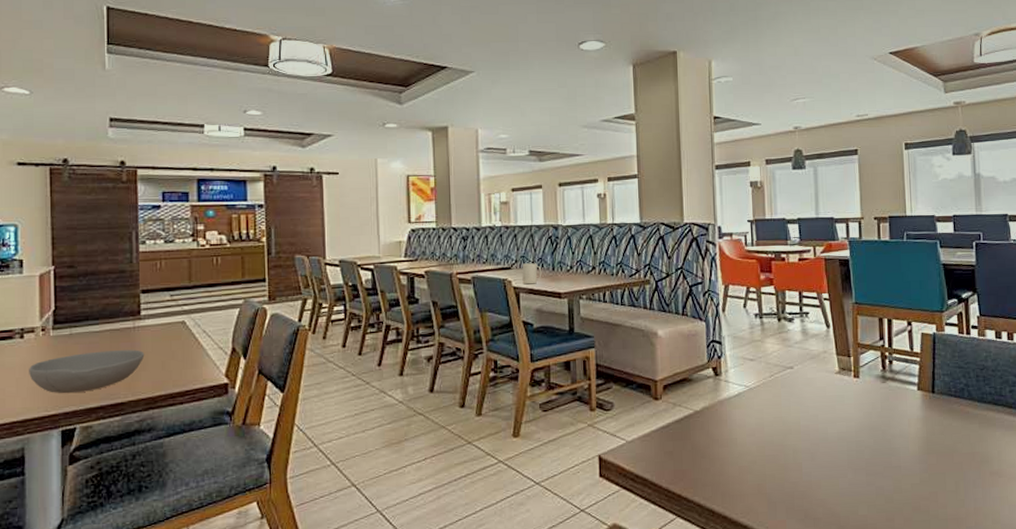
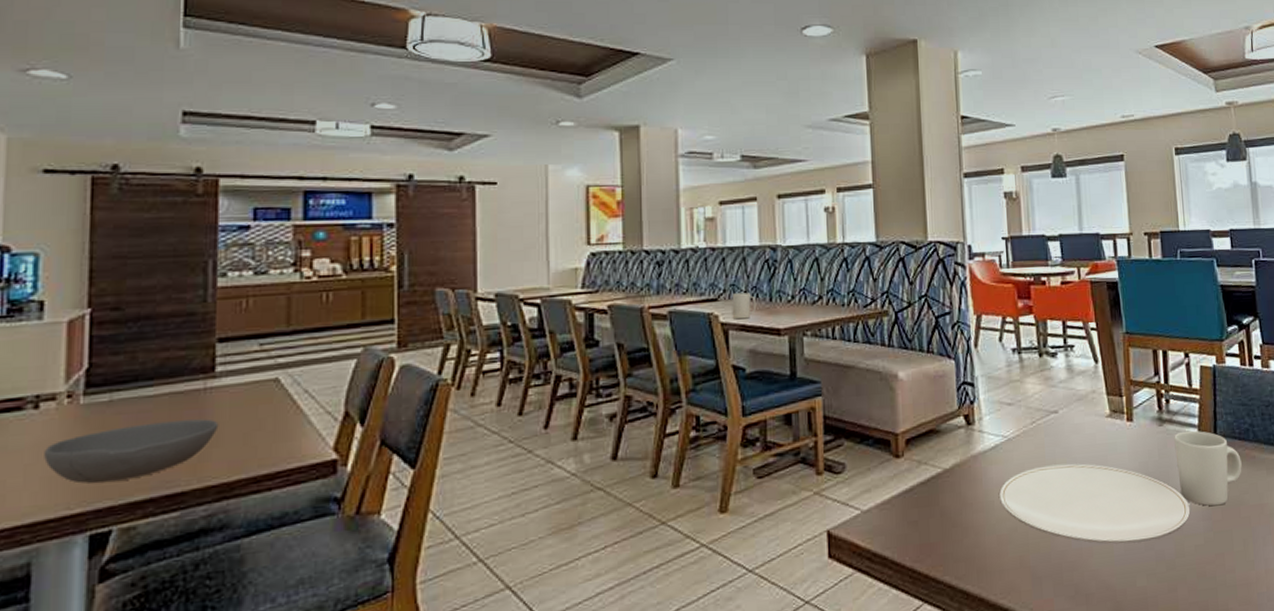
plate: none [741,411,908,479] -> present [999,463,1191,544]
mug: none [896,387,957,452] -> present [1174,430,1242,507]

